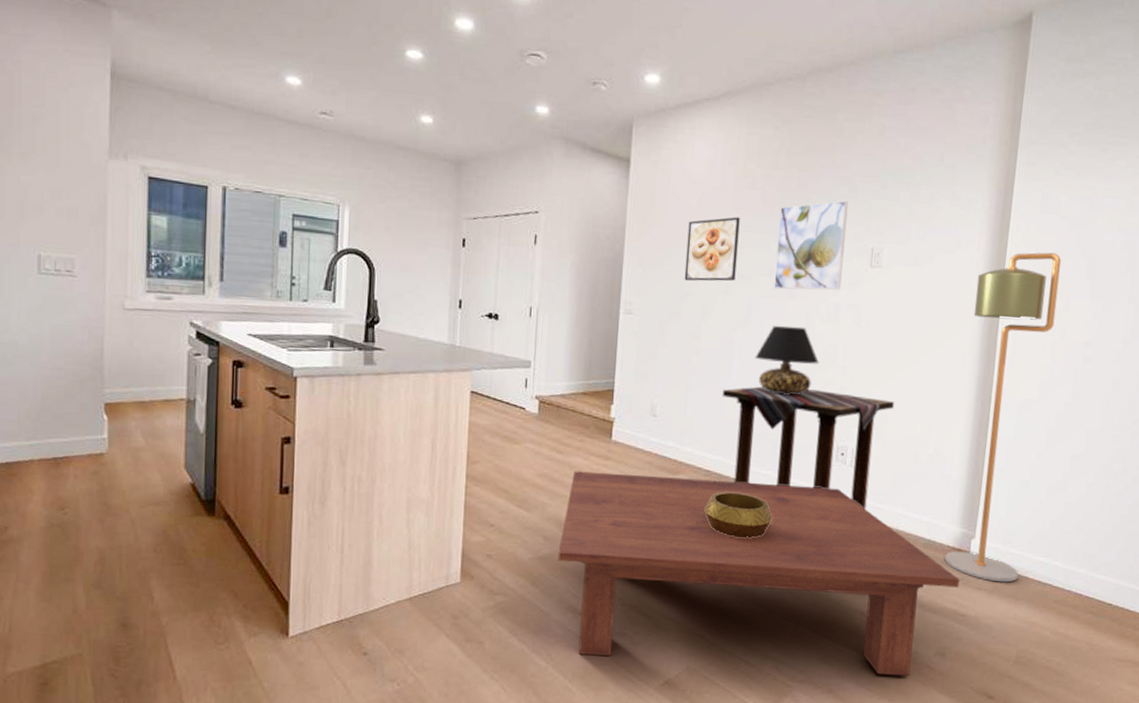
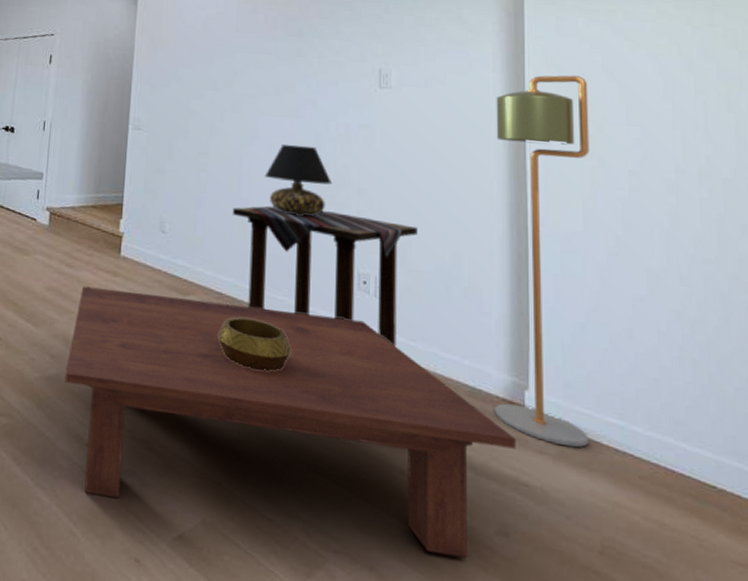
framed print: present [684,217,740,282] -> none [191,39,244,100]
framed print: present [774,200,849,290] -> none [280,24,352,110]

